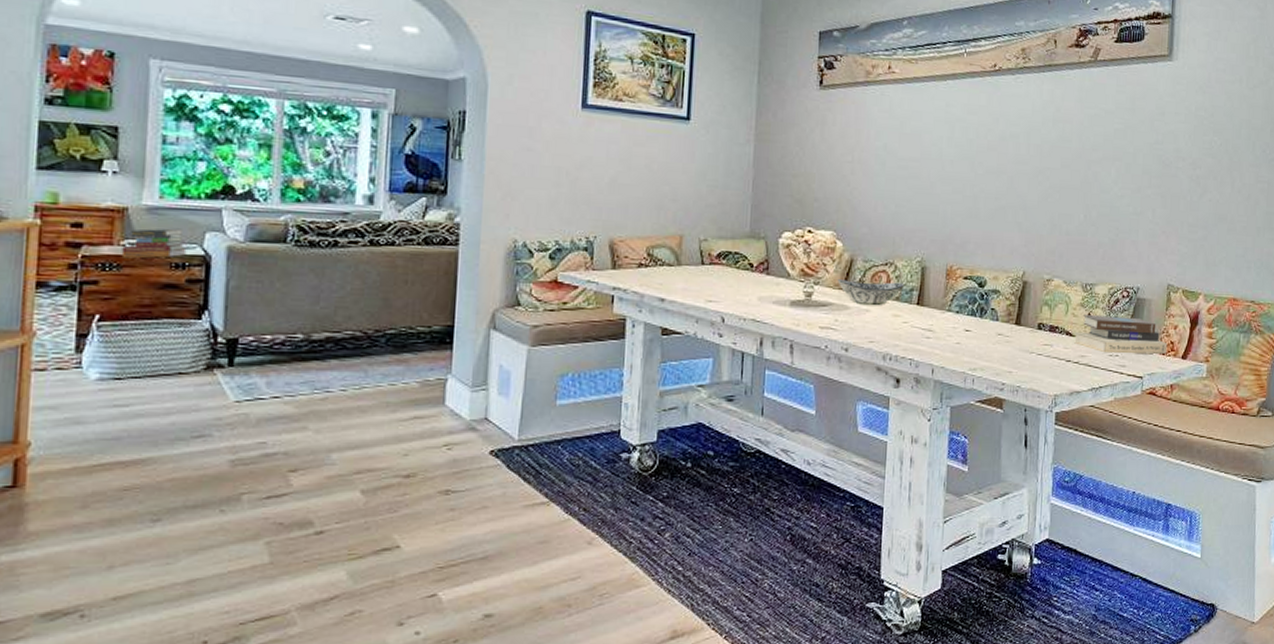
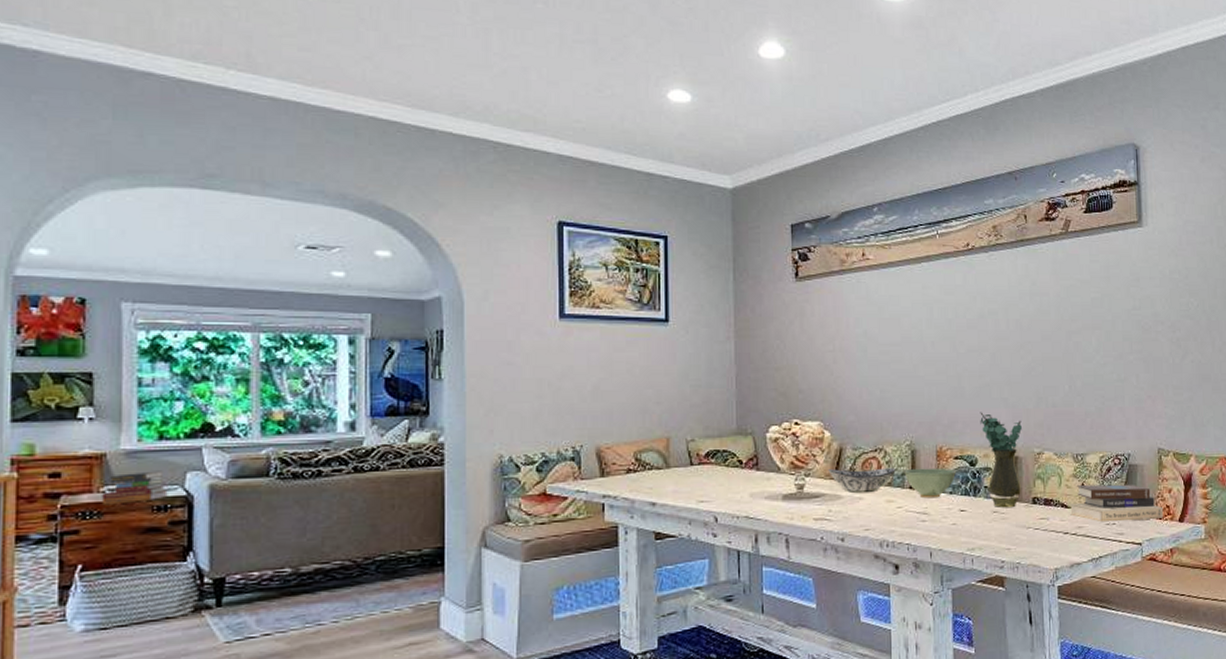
bowl: none [913,285,965,316] -> present [904,468,957,499]
vase: none [992,234,1034,332] -> present [980,412,1022,509]

